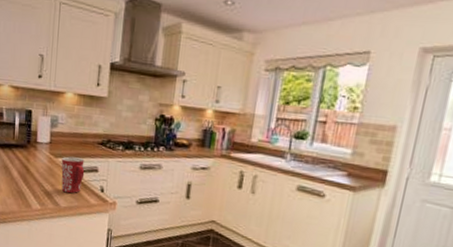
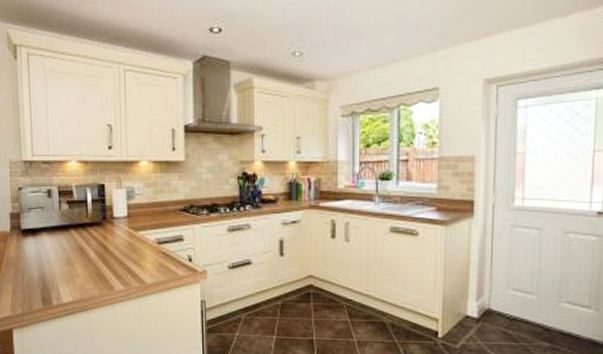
mug: present [61,156,85,194] -> none [142,228,169,268]

